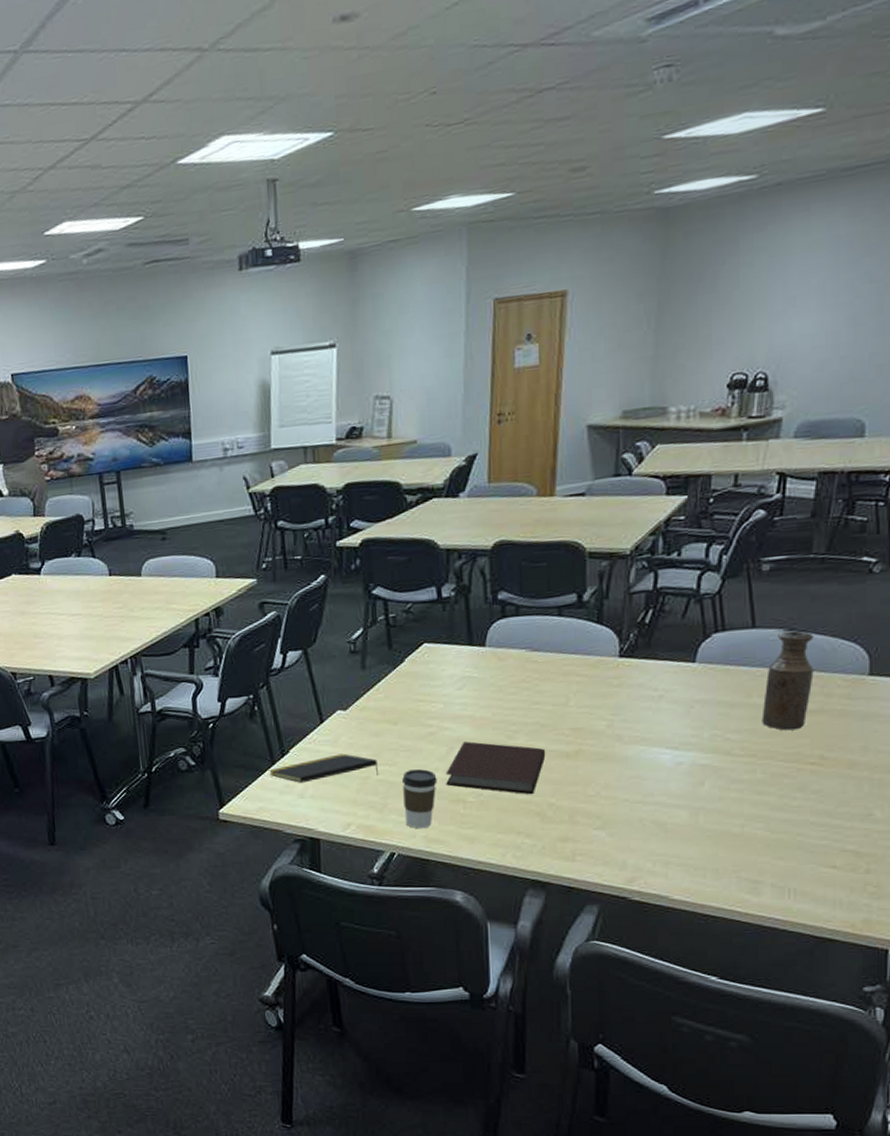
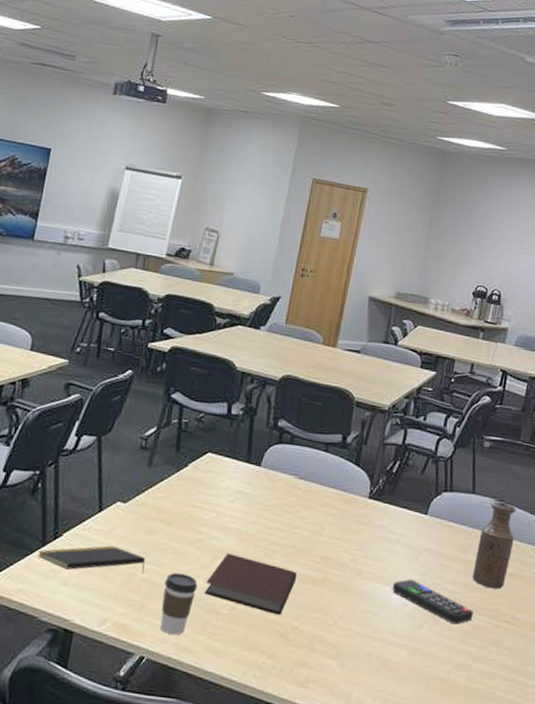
remote control: none [661,735,767,776] -> present [392,579,473,625]

